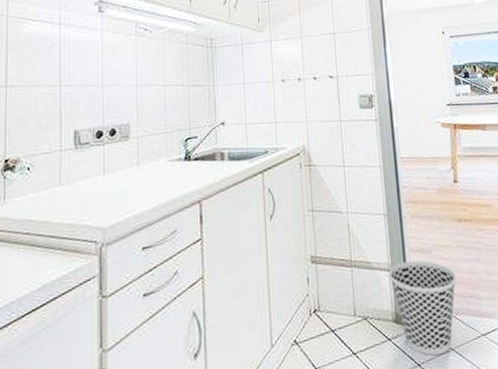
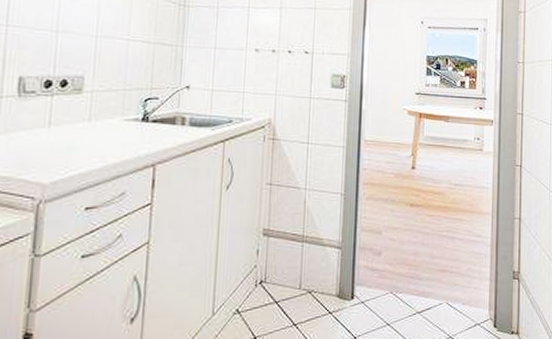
wastebasket: present [389,260,456,356] -> none [338,240,401,330]

